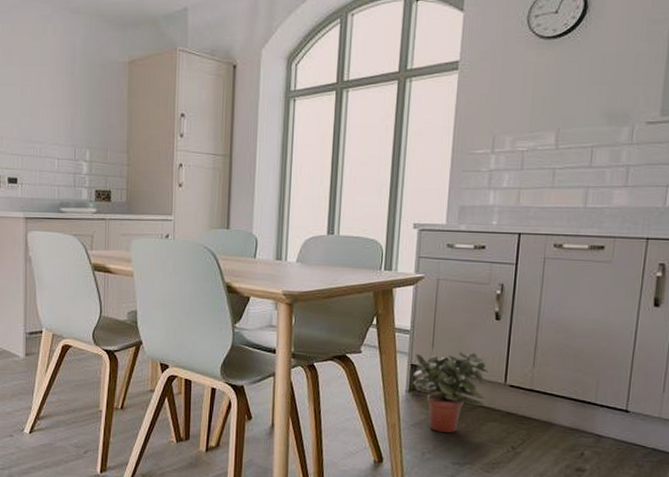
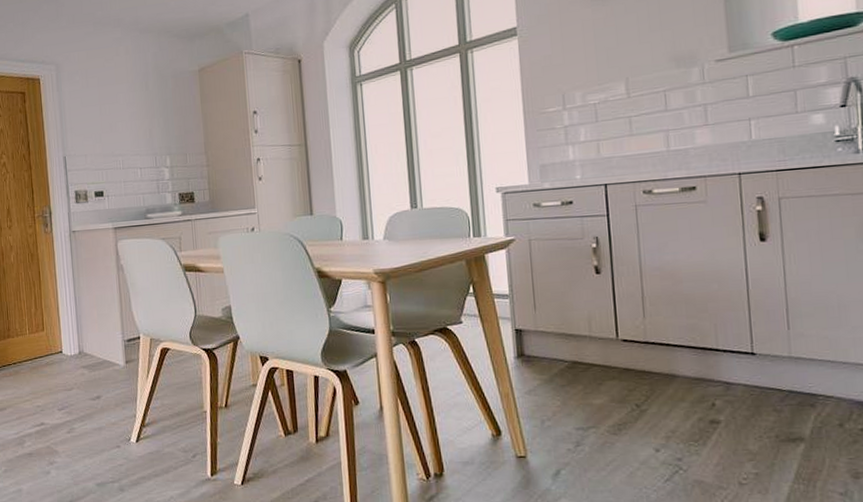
potted plant: present [412,352,488,434] -> none [518,310,599,398]

